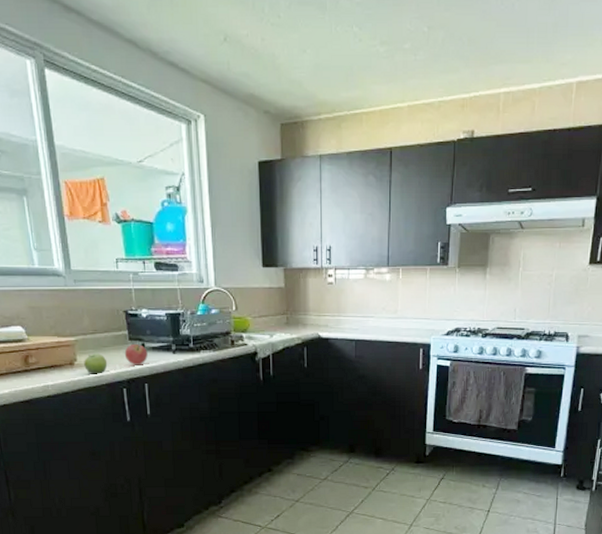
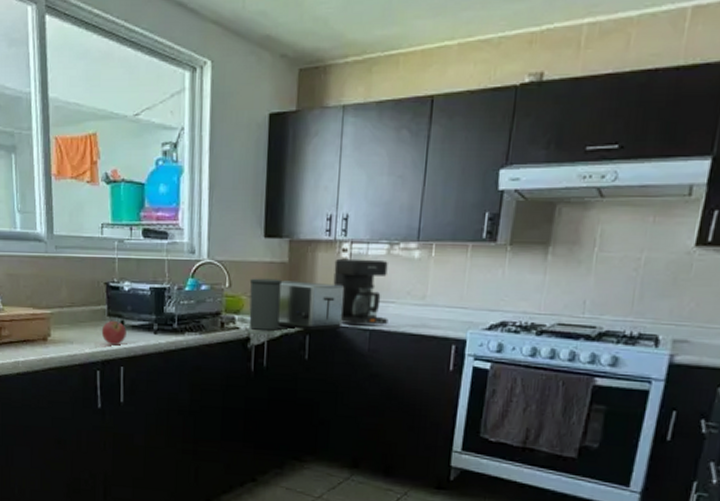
fruit: present [84,353,108,374] -> none [58,329,83,353]
canister: none [253,301,281,345] -> present [249,278,281,331]
toaster: none [279,303,332,345] -> present [277,280,344,332]
coffee maker: none [323,282,369,337] -> present [333,258,389,326]

